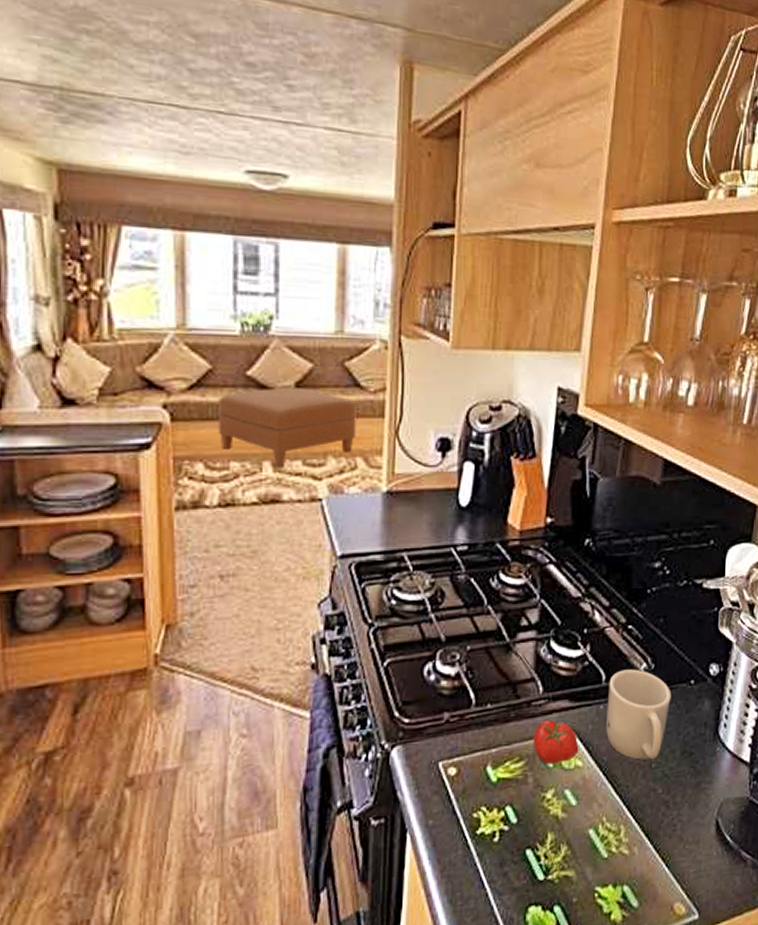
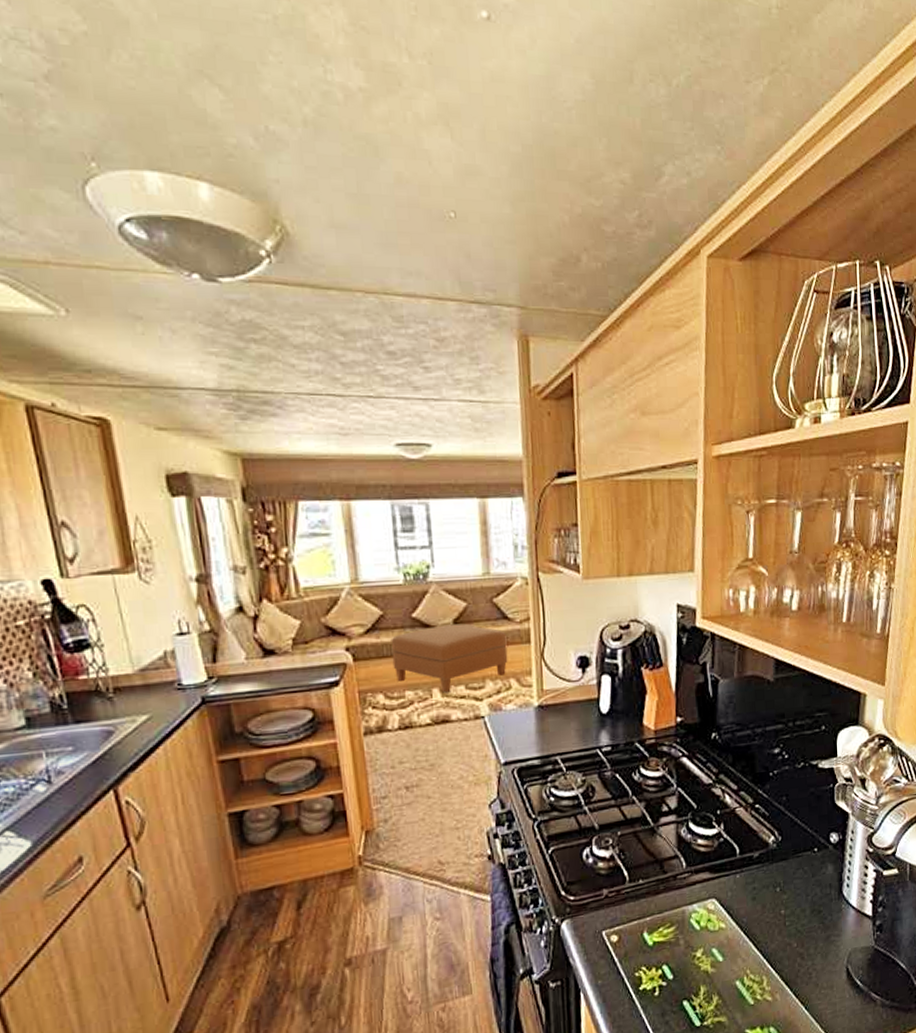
tomato: present [533,720,579,765] -> none [681,890,722,929]
mug: present [606,669,672,760] -> none [742,842,799,919]

